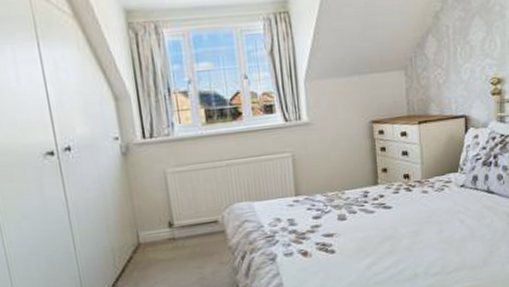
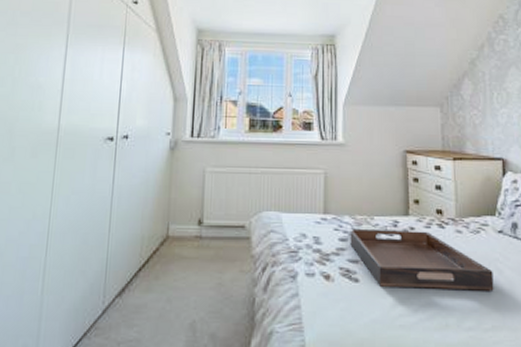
serving tray: none [323,196,456,253] -> present [350,228,494,291]

